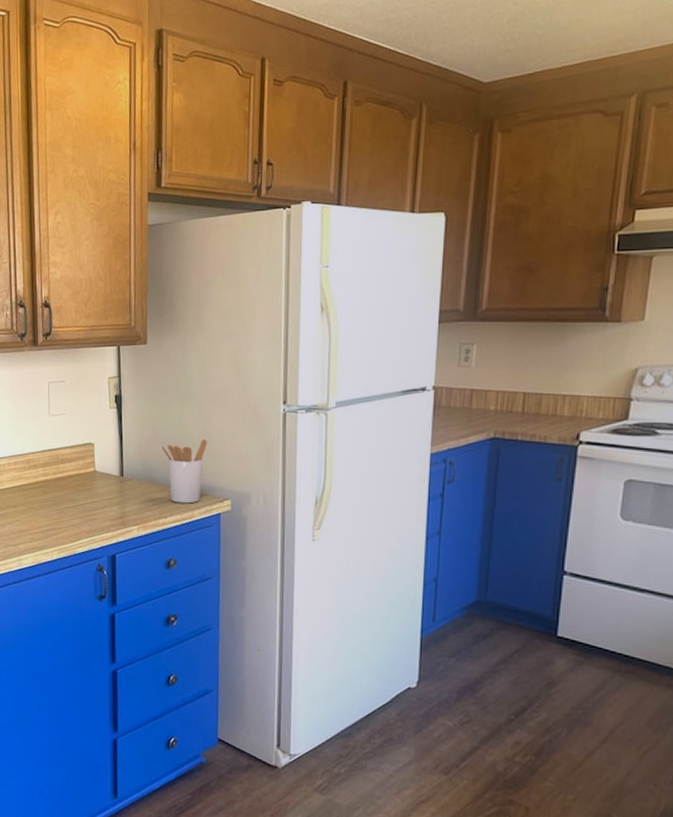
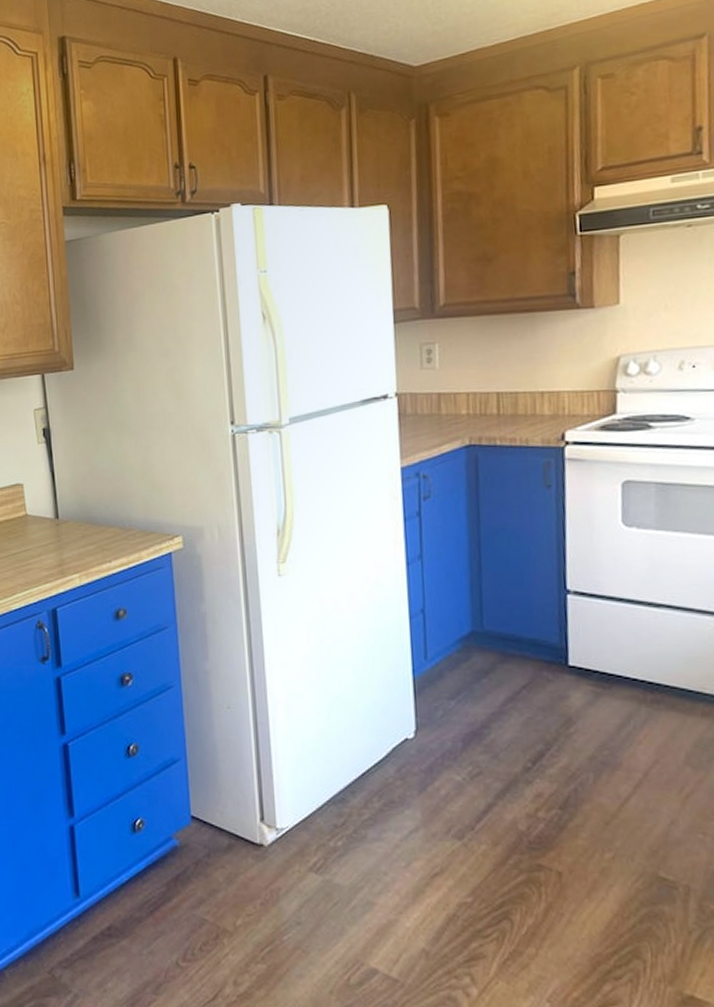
utensil holder: present [162,439,207,504] -> none [99,470,150,544]

